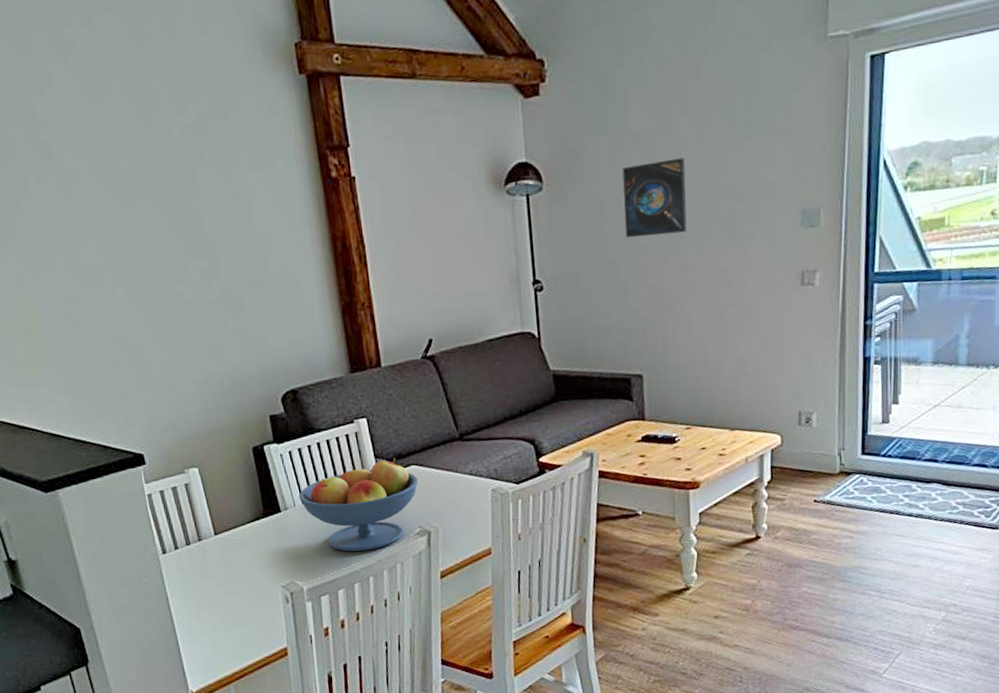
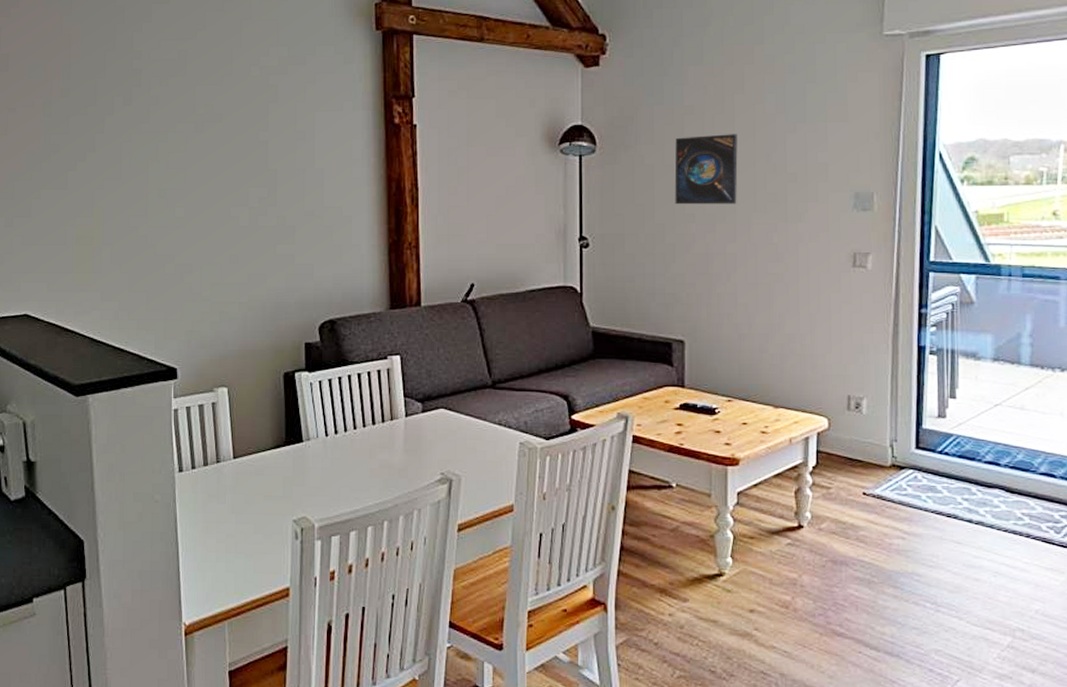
fruit bowl: present [298,458,419,552] -> none [323,399,446,493]

